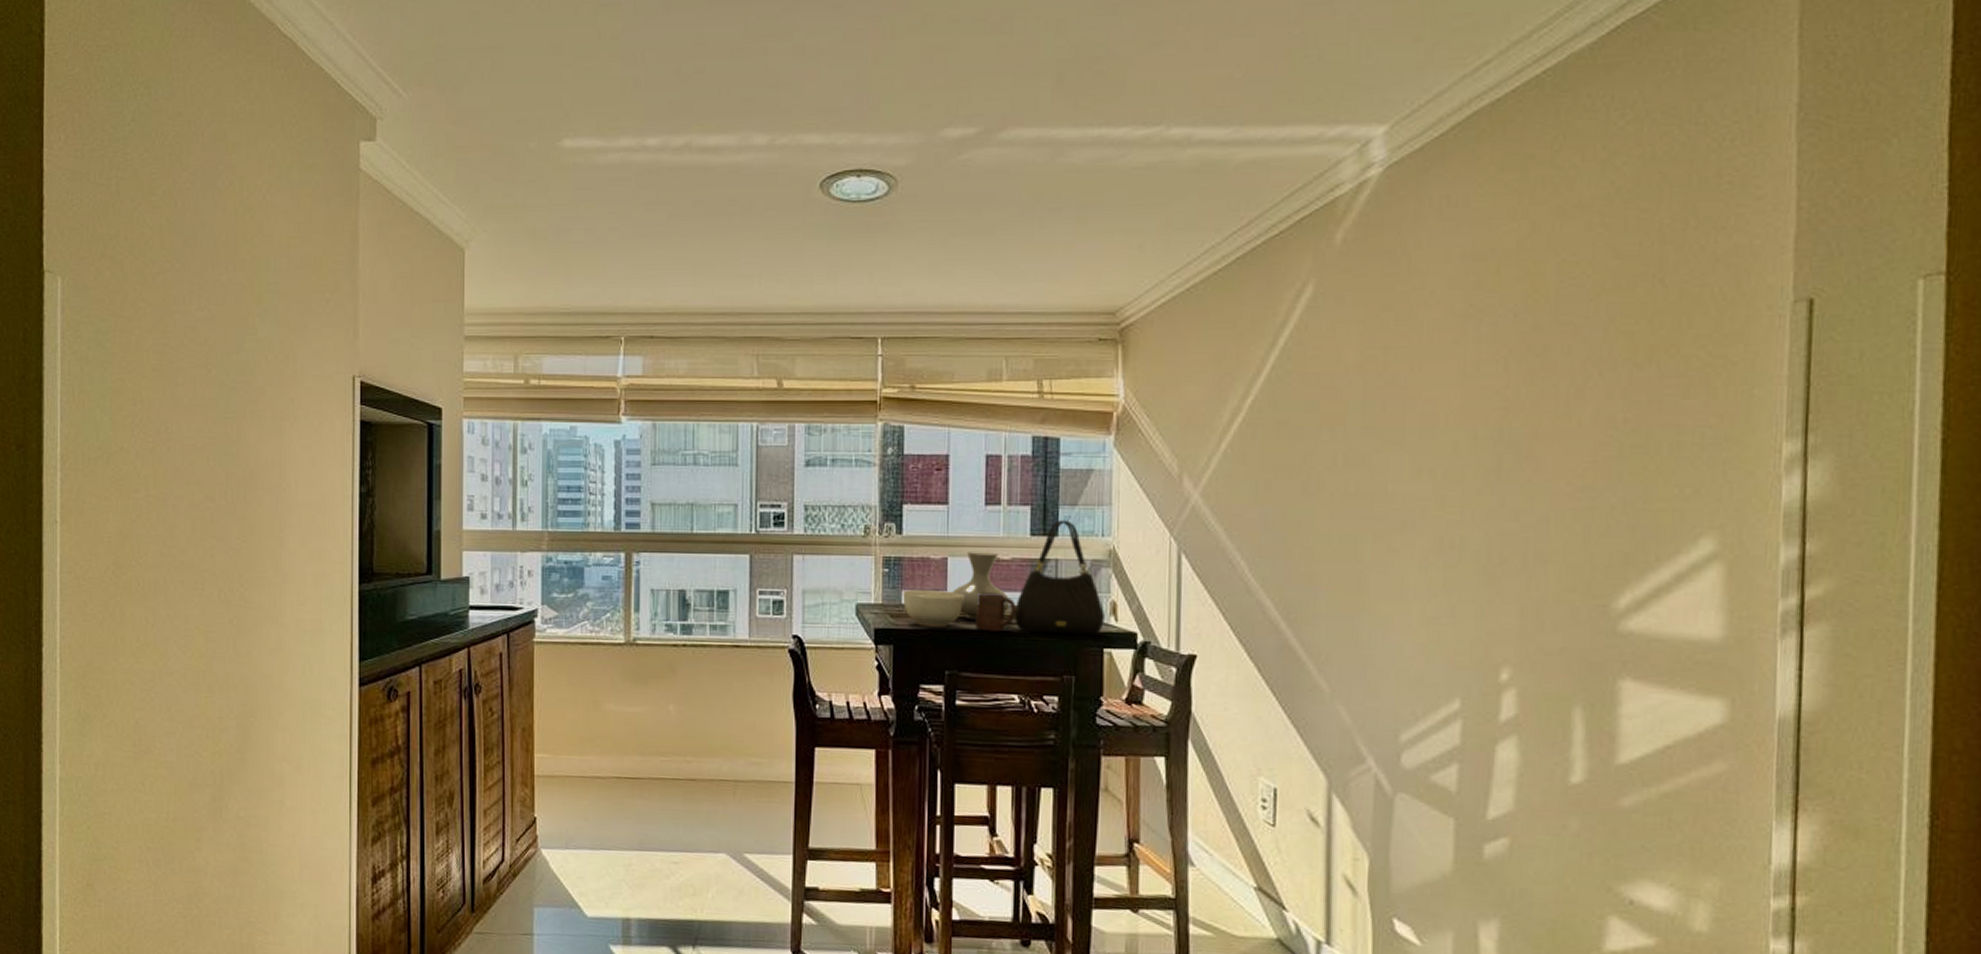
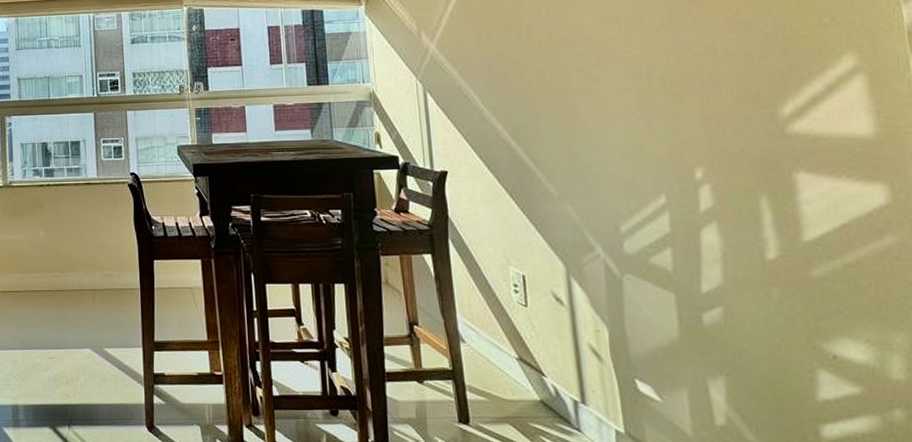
bowl: present [902,590,965,627] -> none [212,132,261,161]
vase: present [952,550,1010,620] -> none [250,99,297,153]
cup: present [975,592,1017,632] -> none [269,131,302,162]
handbag: present [1015,520,1106,635] -> none [300,72,373,161]

